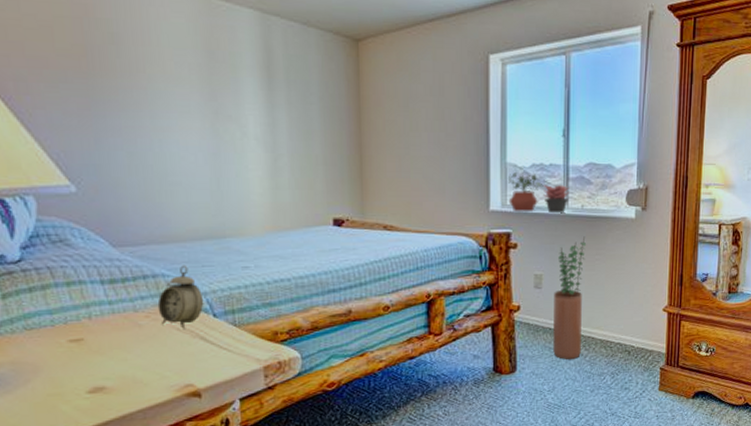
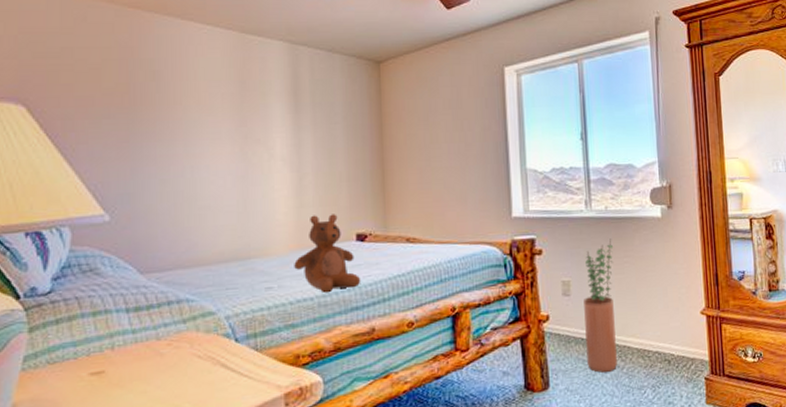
alarm clock: present [157,265,204,329] -> none [180,288,227,356]
teddy bear: none [270,197,337,275] -> present [294,214,360,294]
potted plant: present [508,172,544,213] -> none [529,177,565,218]
succulent plant: present [543,185,570,214] -> none [565,187,592,217]

